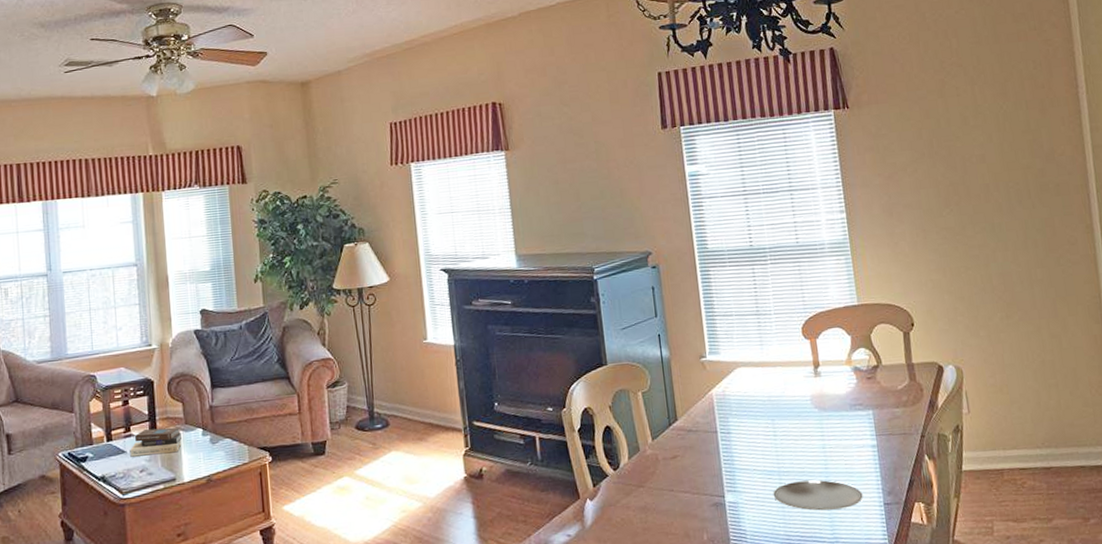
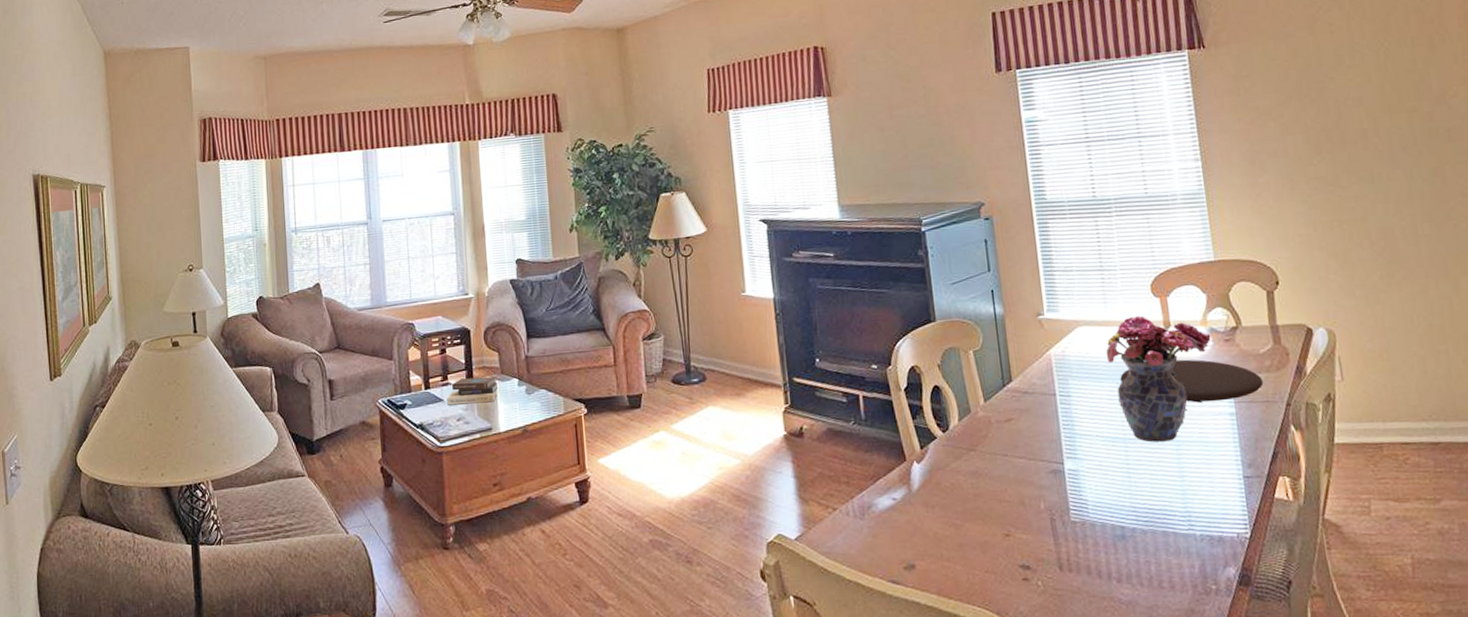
flower arrangement: none [762,356,855,475] -> present [1105,315,1211,443]
plate: present [773,480,863,511] -> none [1117,449,1220,482]
placemat: none [775,396,901,437] -> present [1120,359,1264,403]

